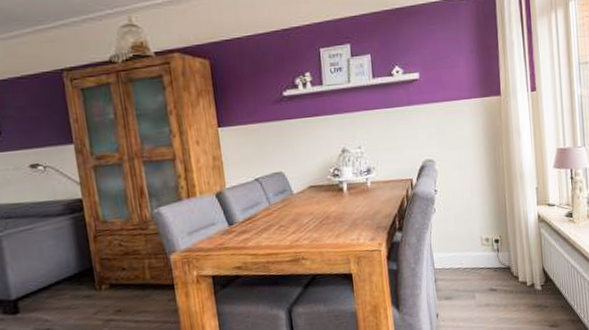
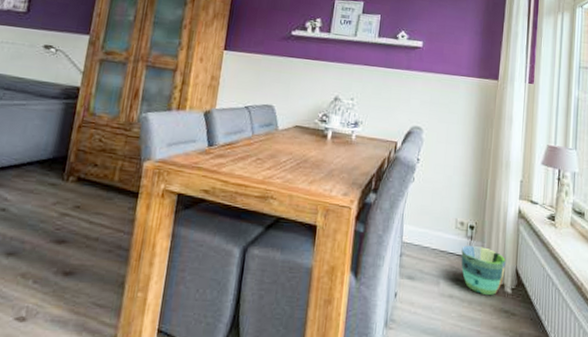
planter pot: none [490,255,533,297] -> present [461,245,506,296]

